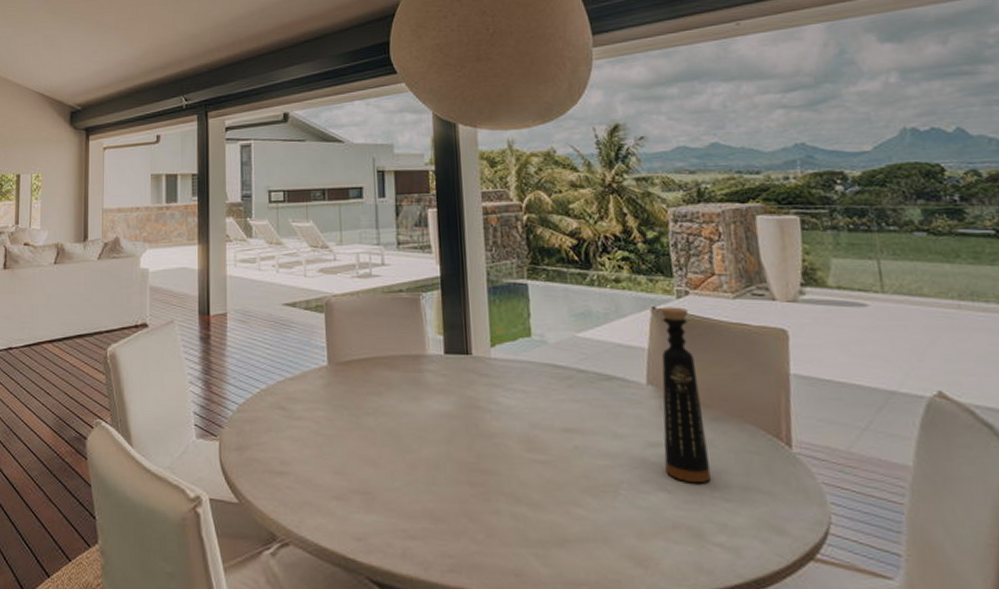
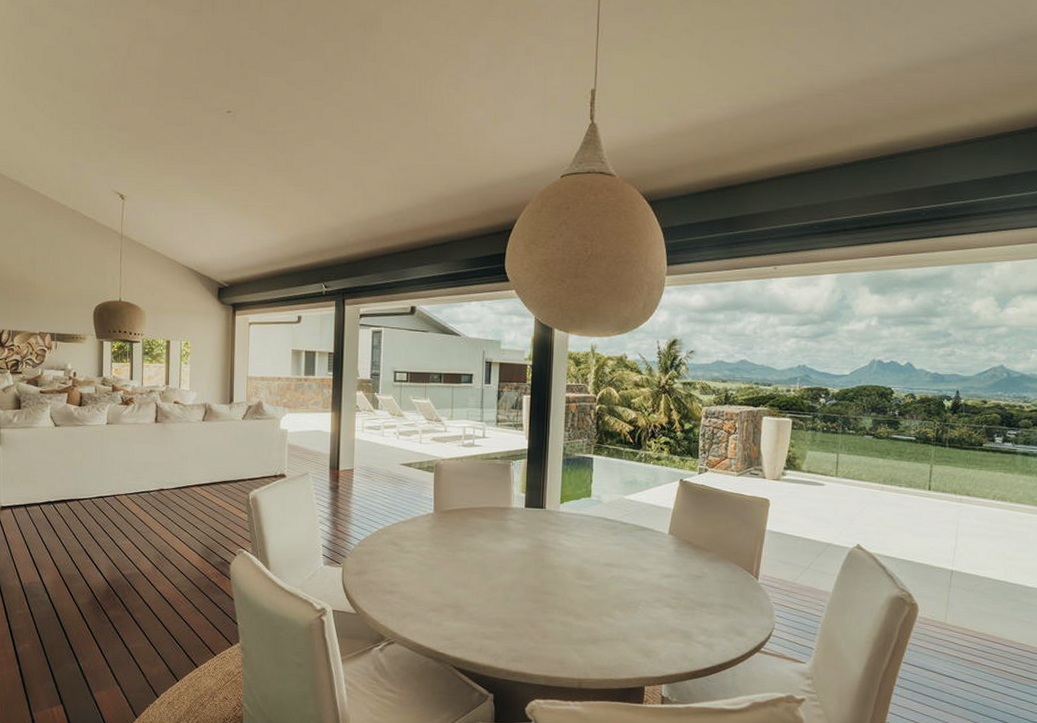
bottle: present [659,307,712,484] -> none [672,479,705,603]

